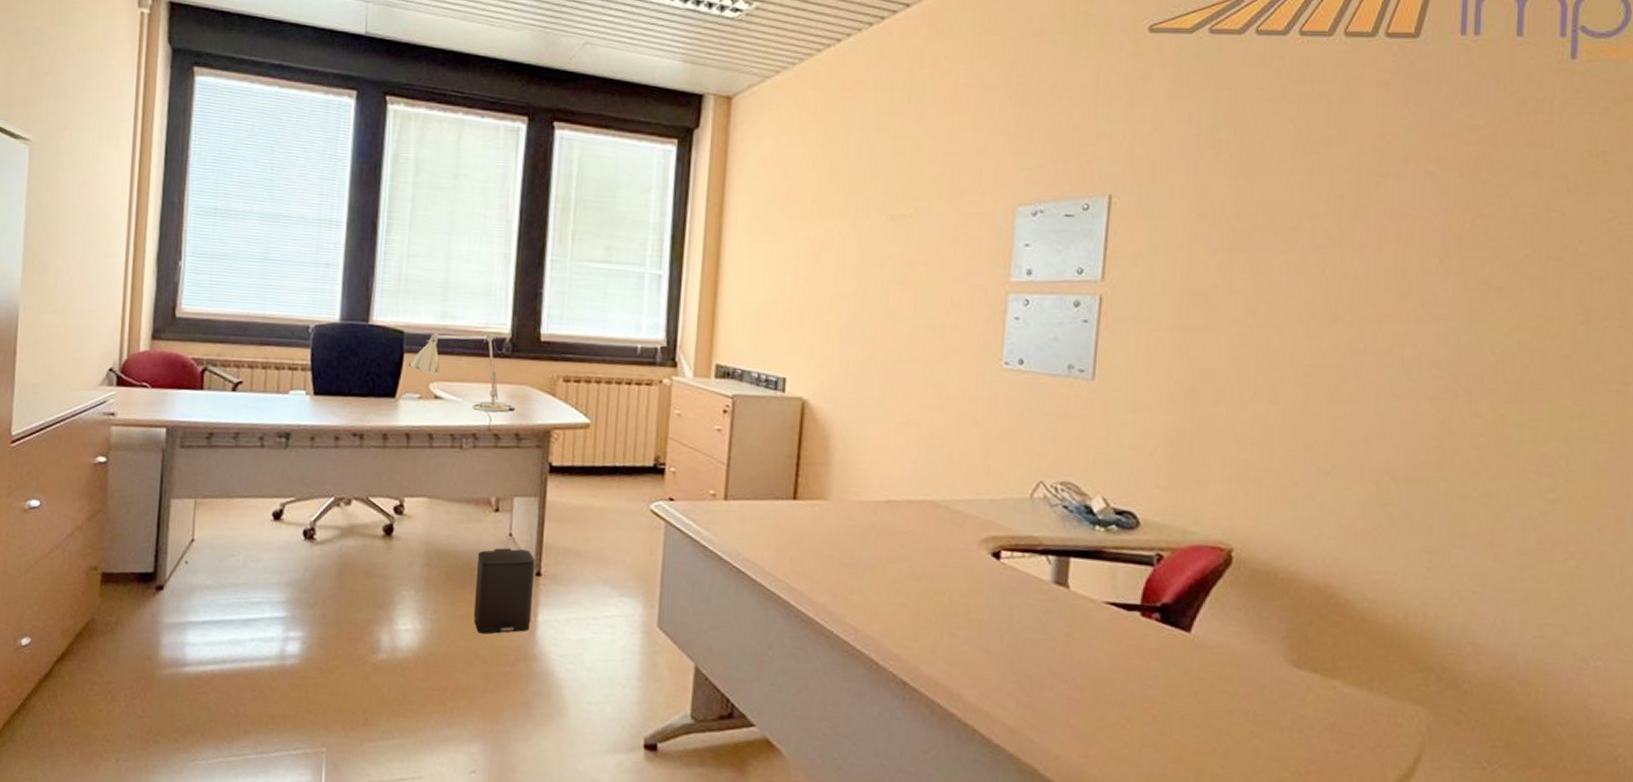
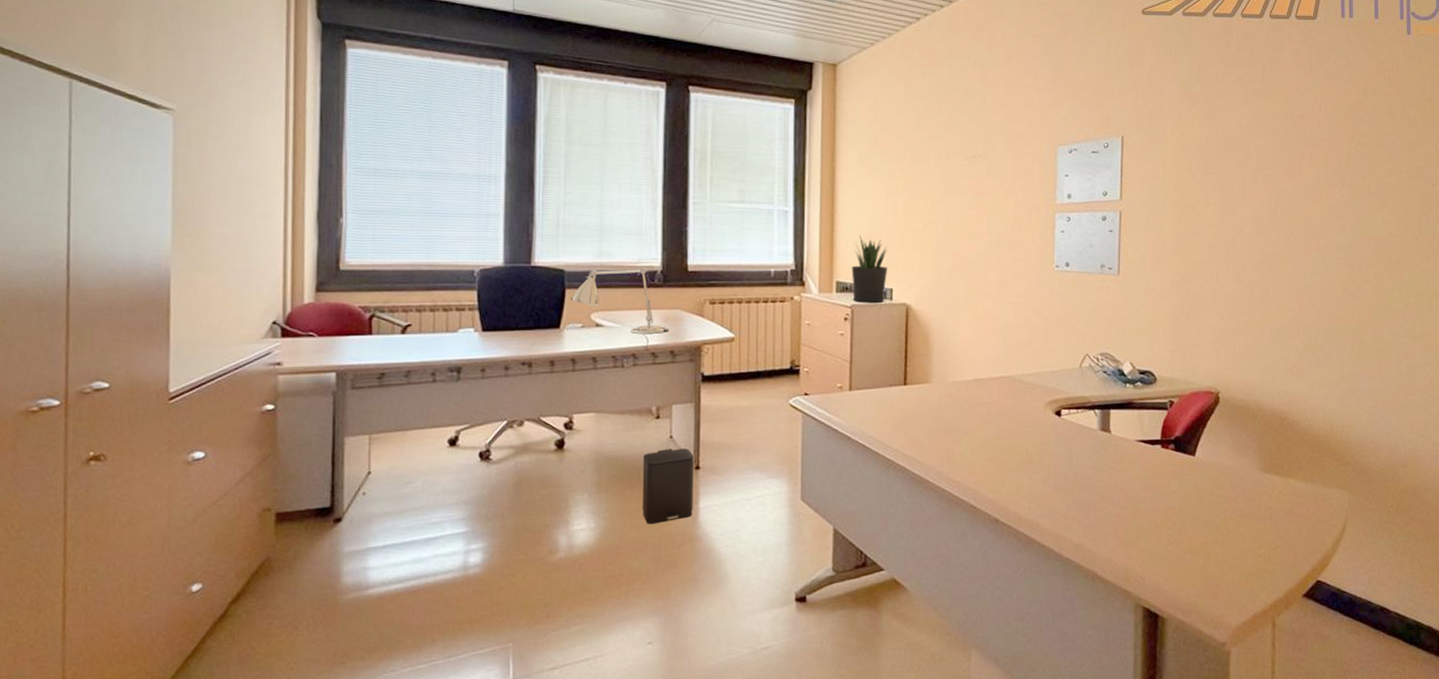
planter: none [735,310,782,396] -> present [851,236,888,304]

